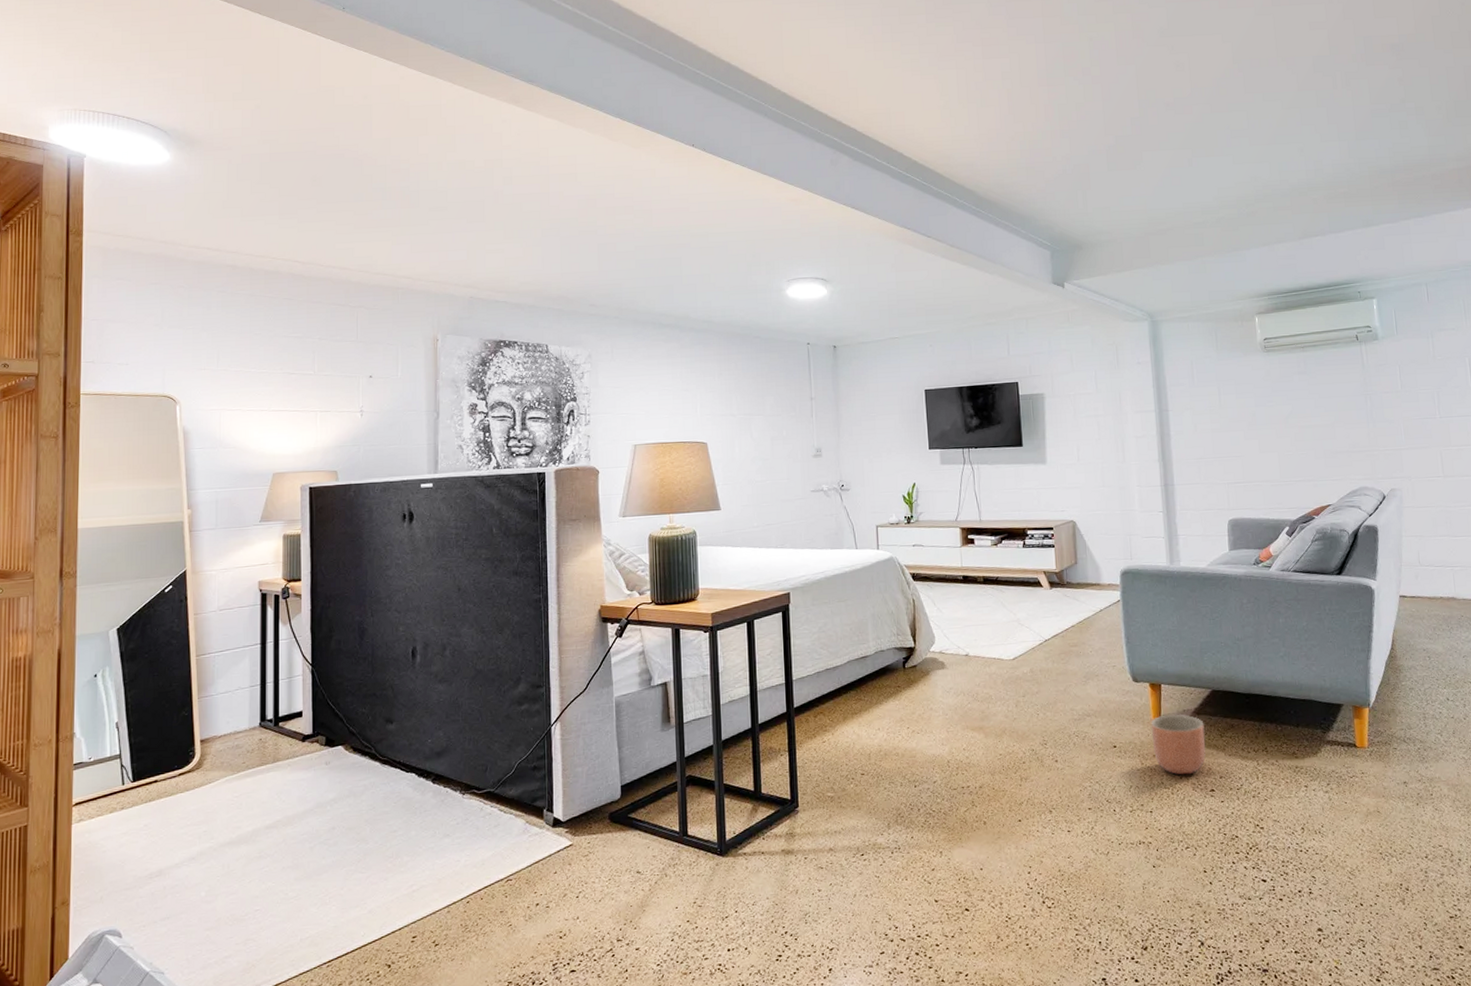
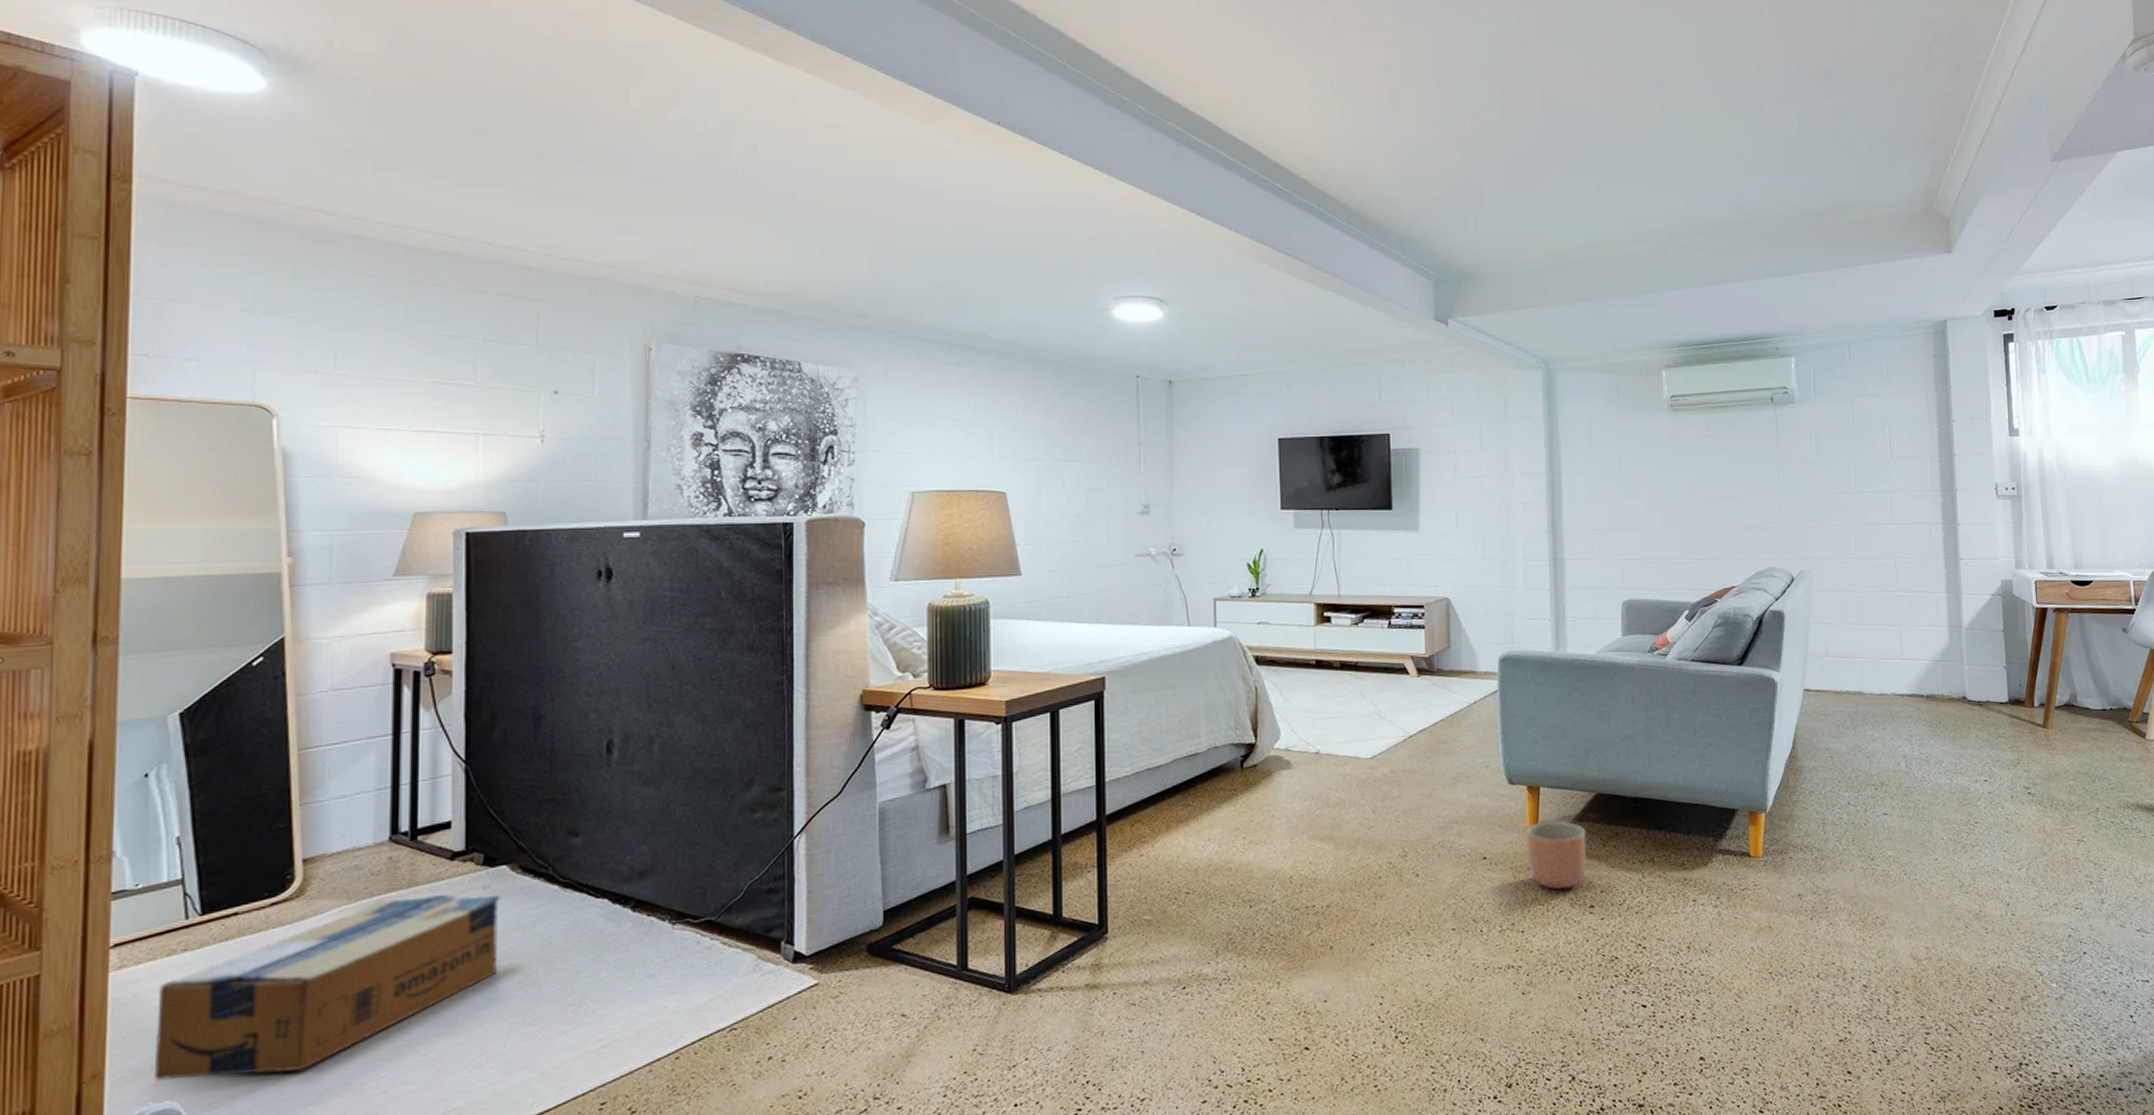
cardboard box: none [102,768,338,908] -> present [154,894,501,1080]

